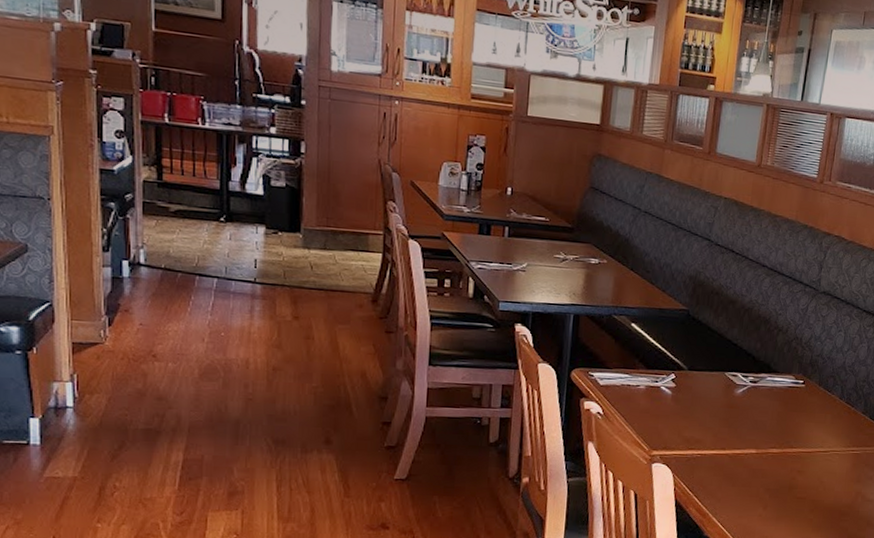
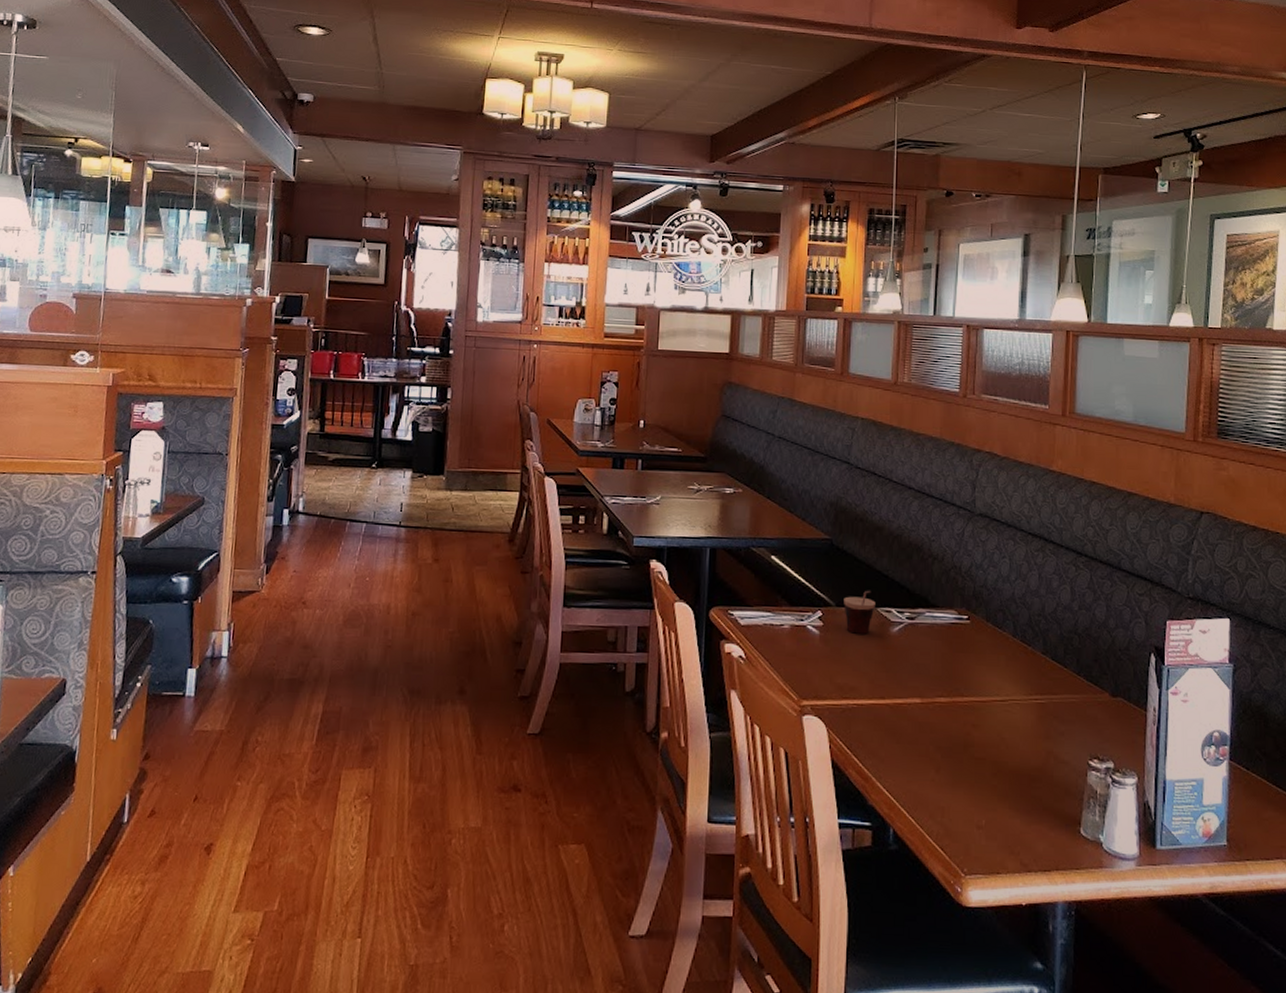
cup: none [695,356,724,395] -> present [844,590,876,634]

